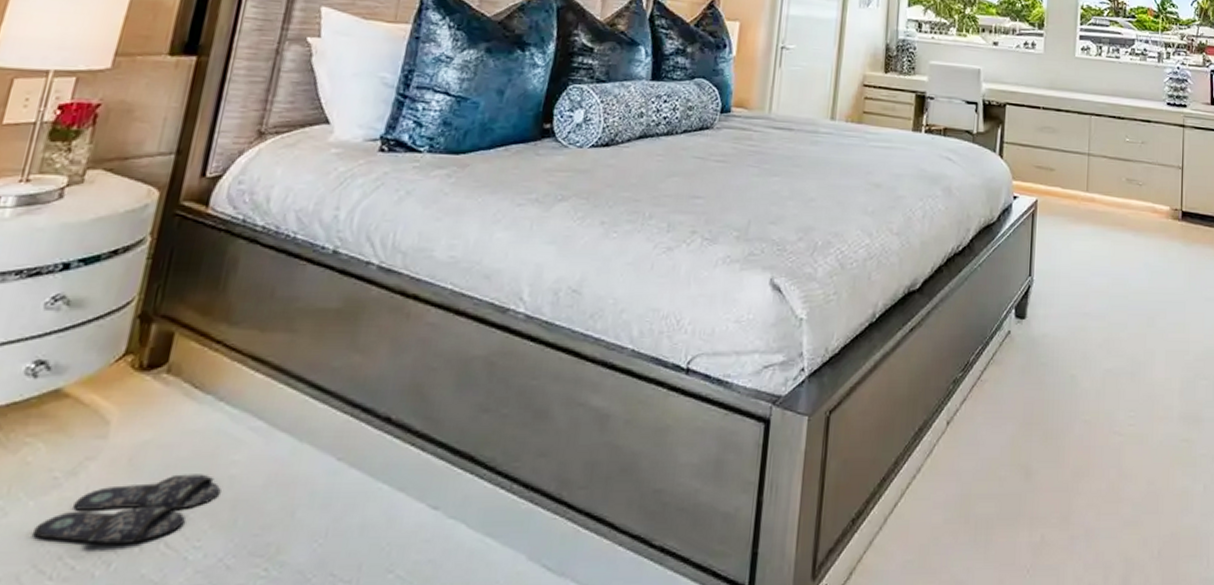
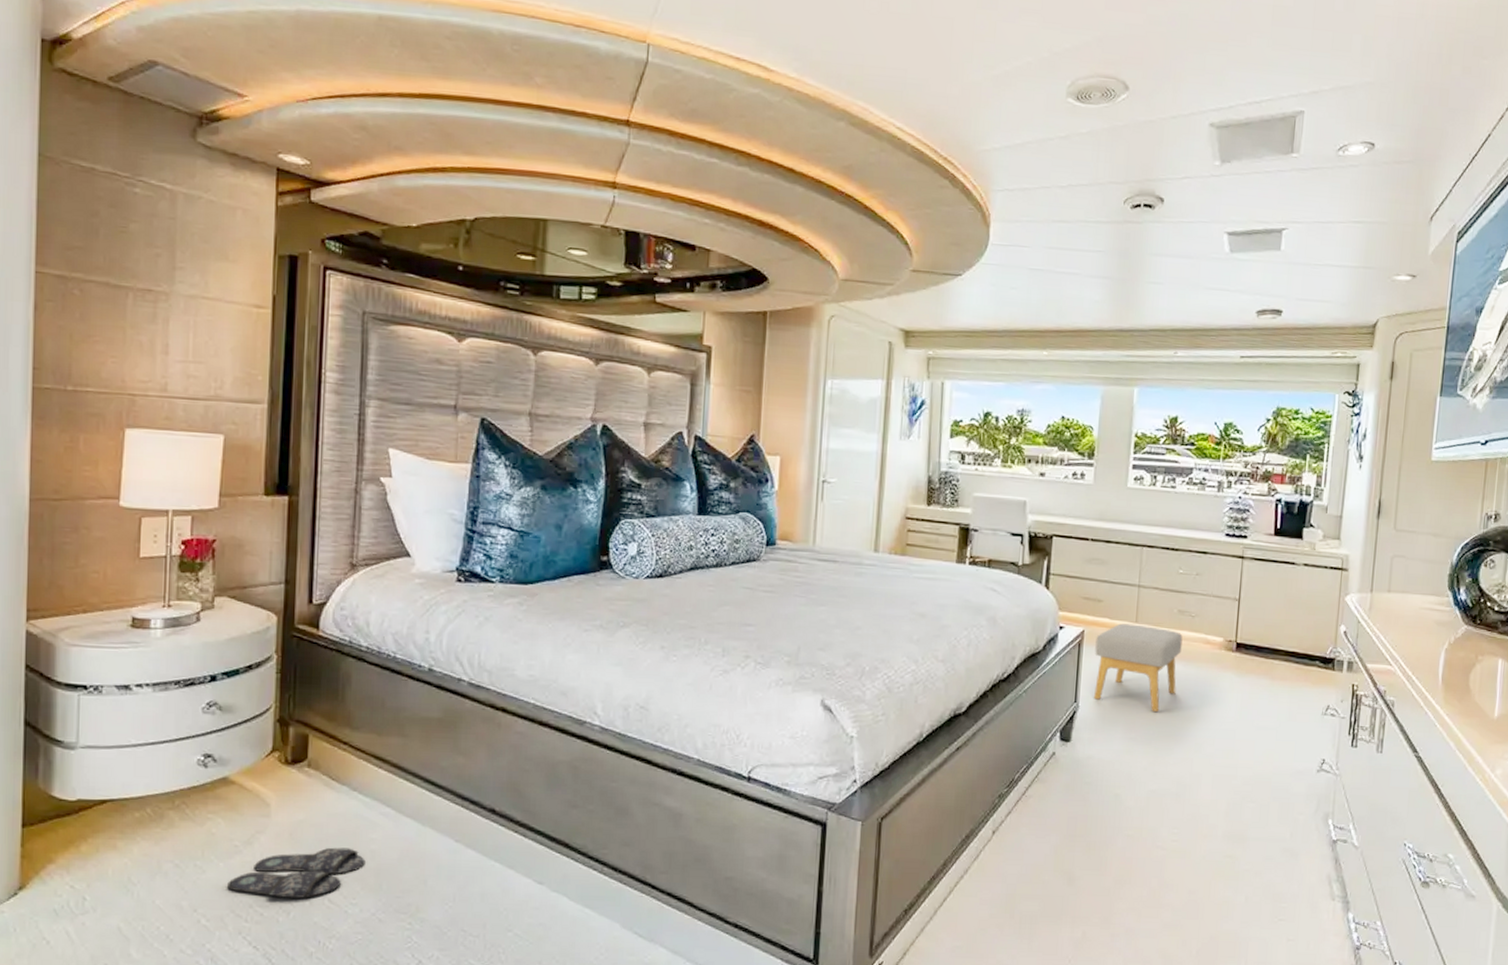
footstool: none [1048,192,1131,284] -> present [1094,623,1183,712]

